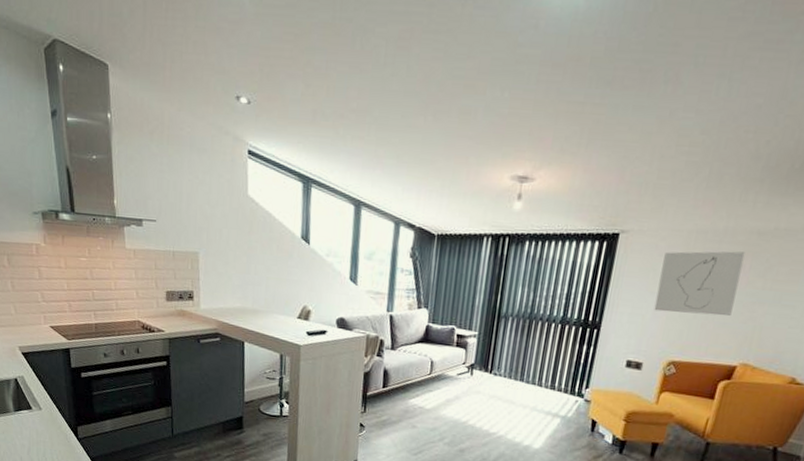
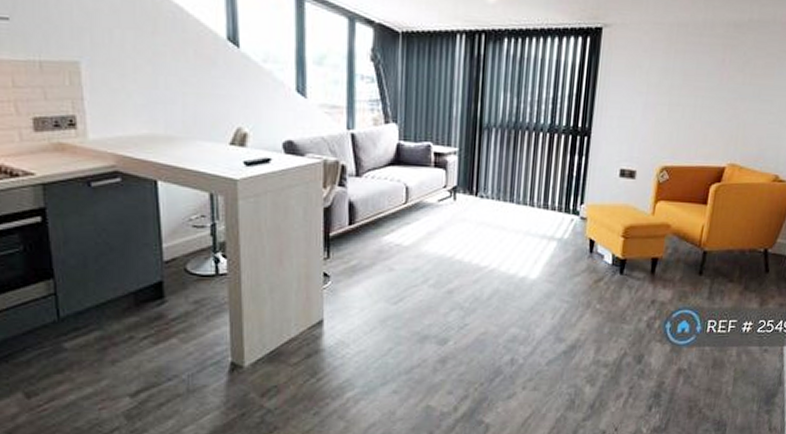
wall art: present [654,251,745,316] -> none [643,45,724,115]

